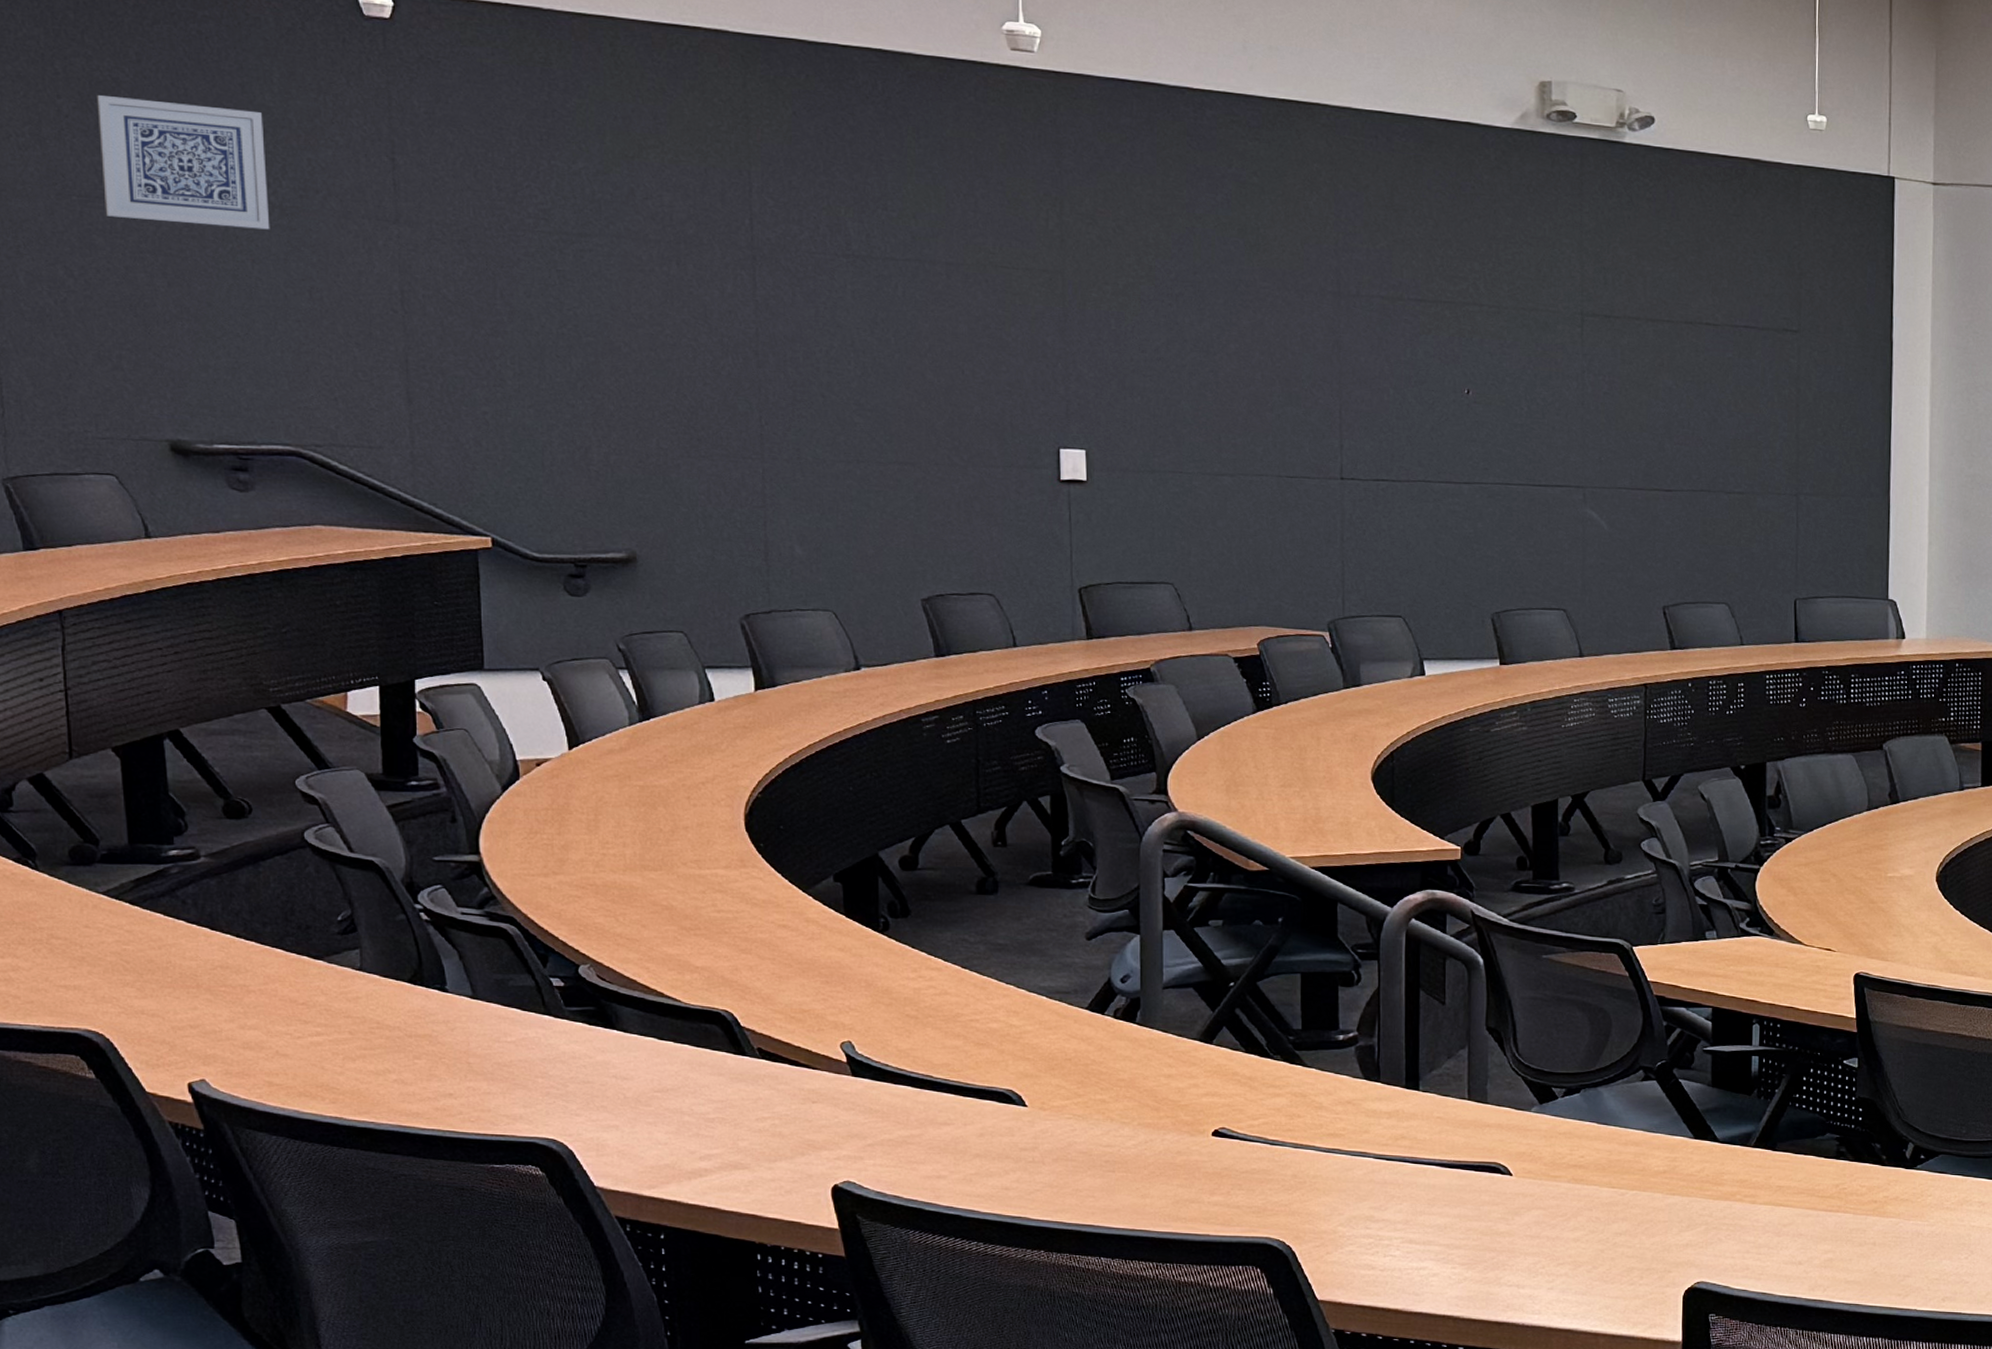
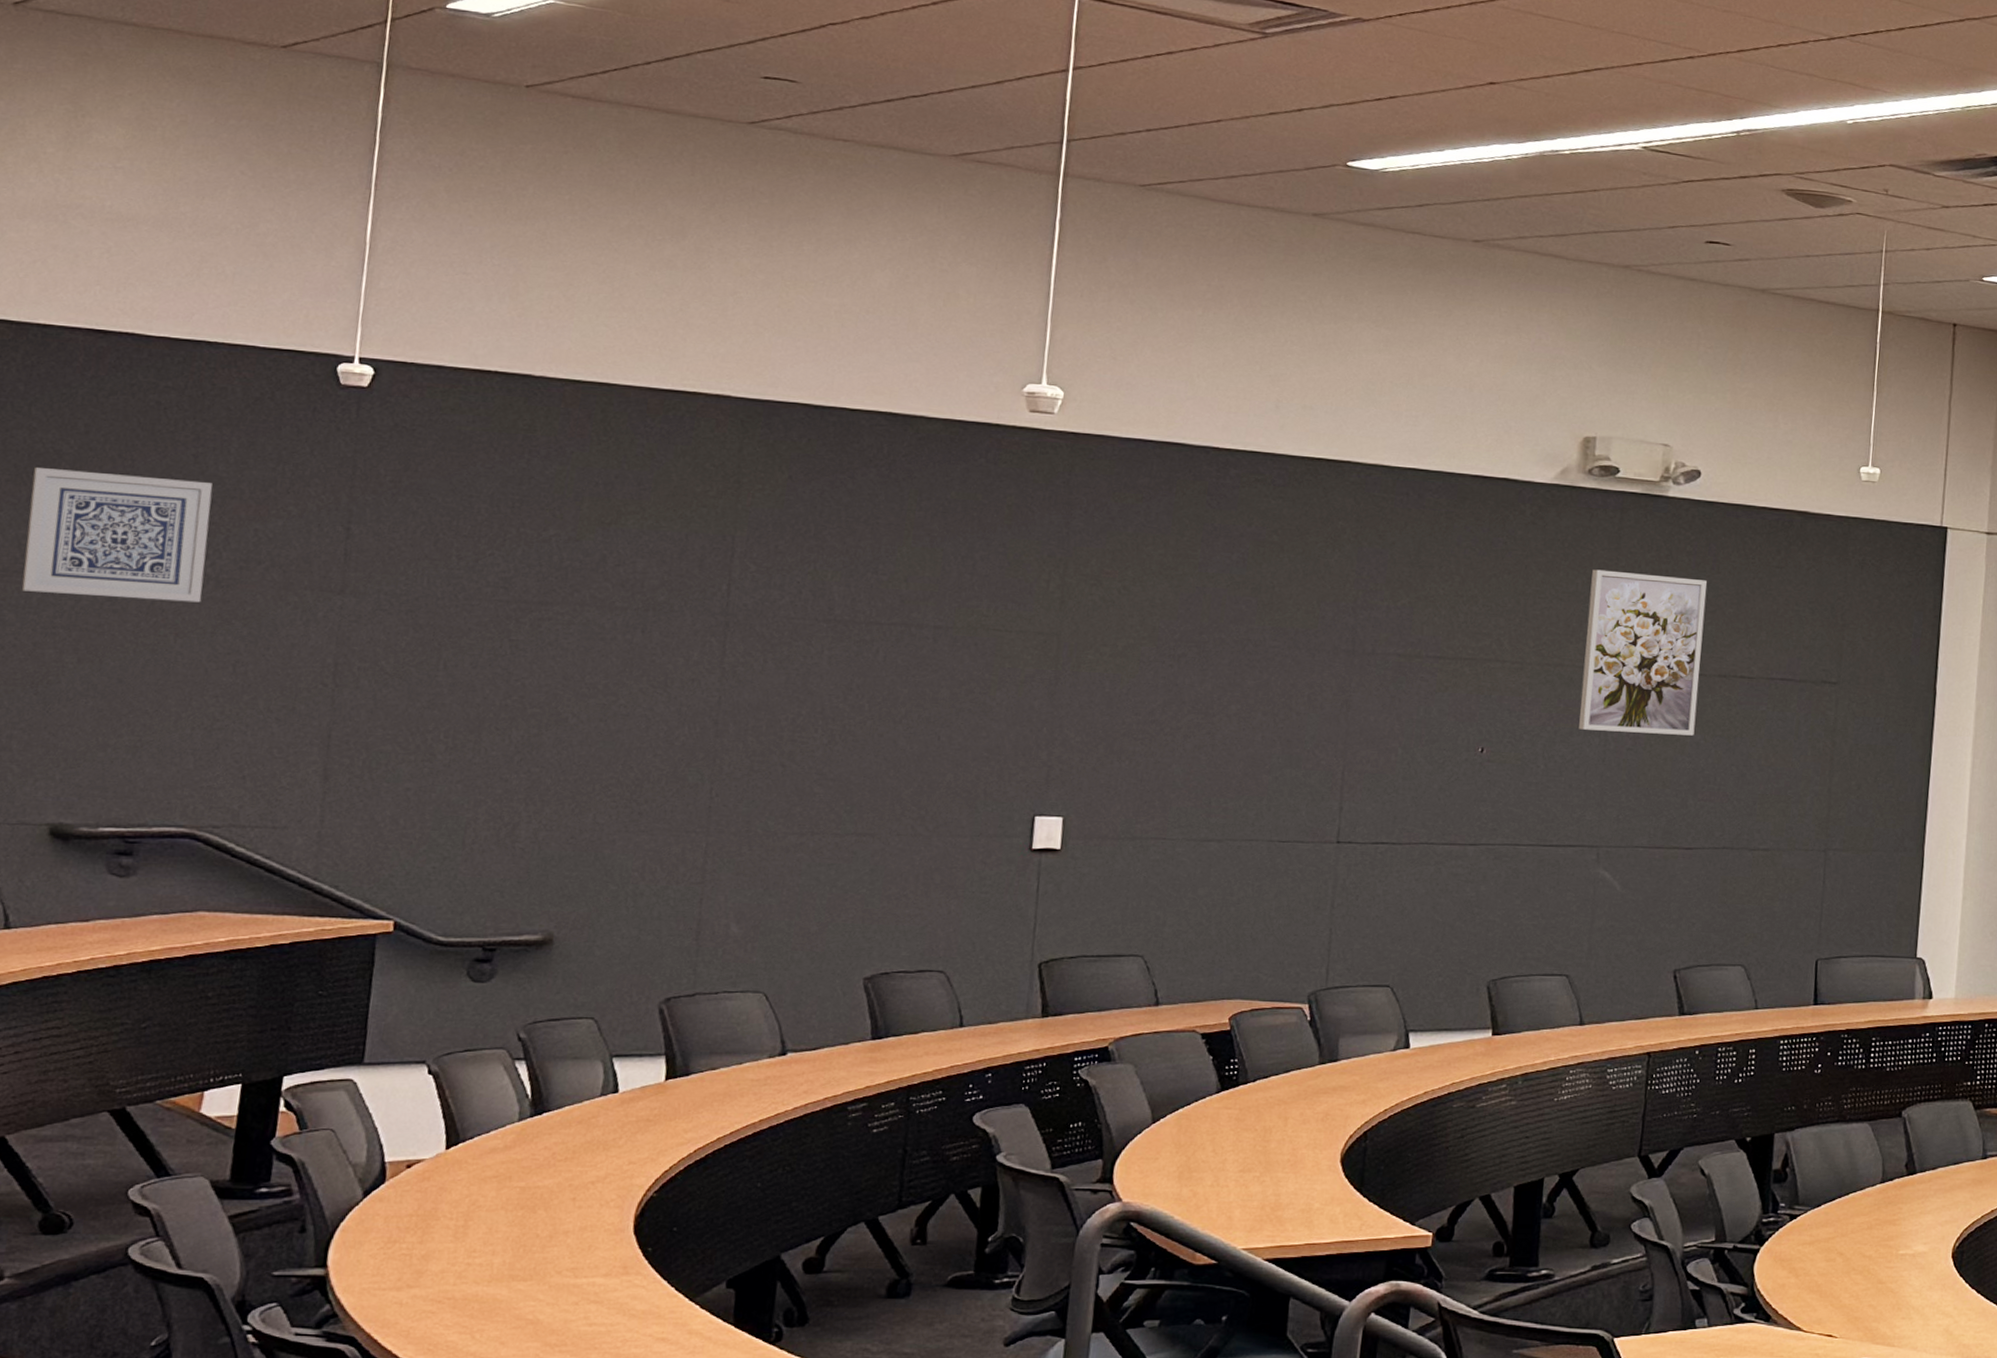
wall art: none [1556,215,1668,381] -> present [1579,569,1707,736]

